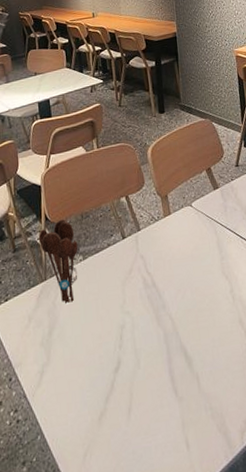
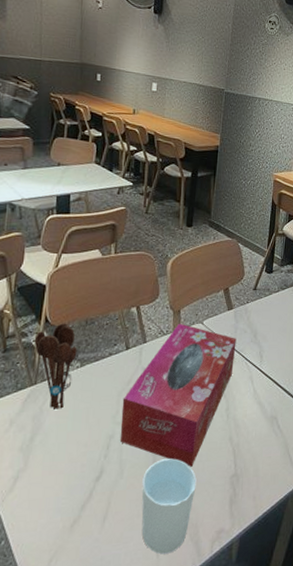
tissue box: none [127,208,230,353] -> present [119,323,236,467]
cup: none [159,345,215,447] -> present [141,458,197,555]

